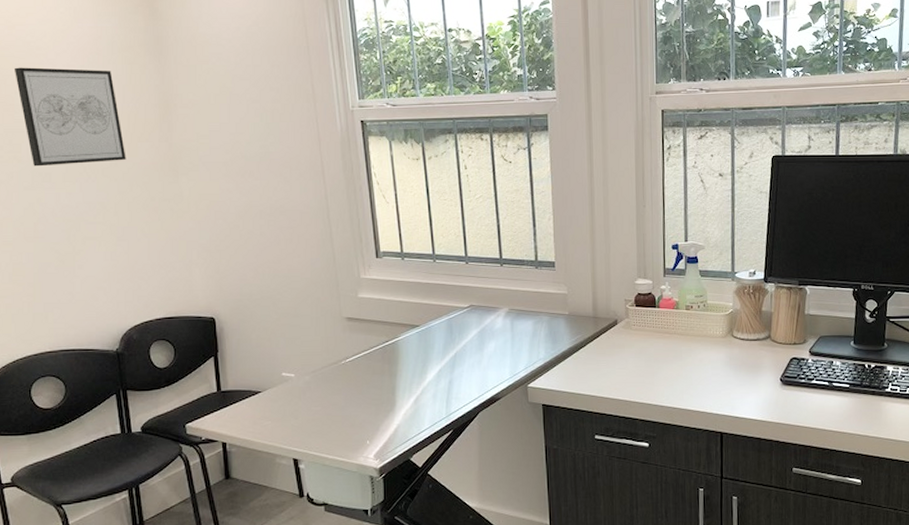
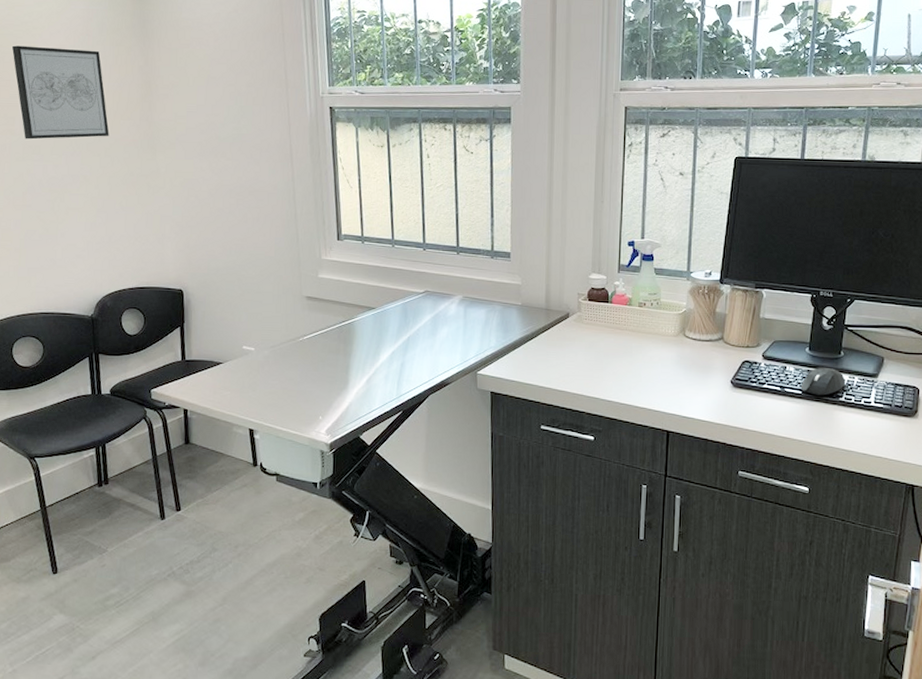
mouse: none [848,360,890,388] -> present [800,368,845,396]

